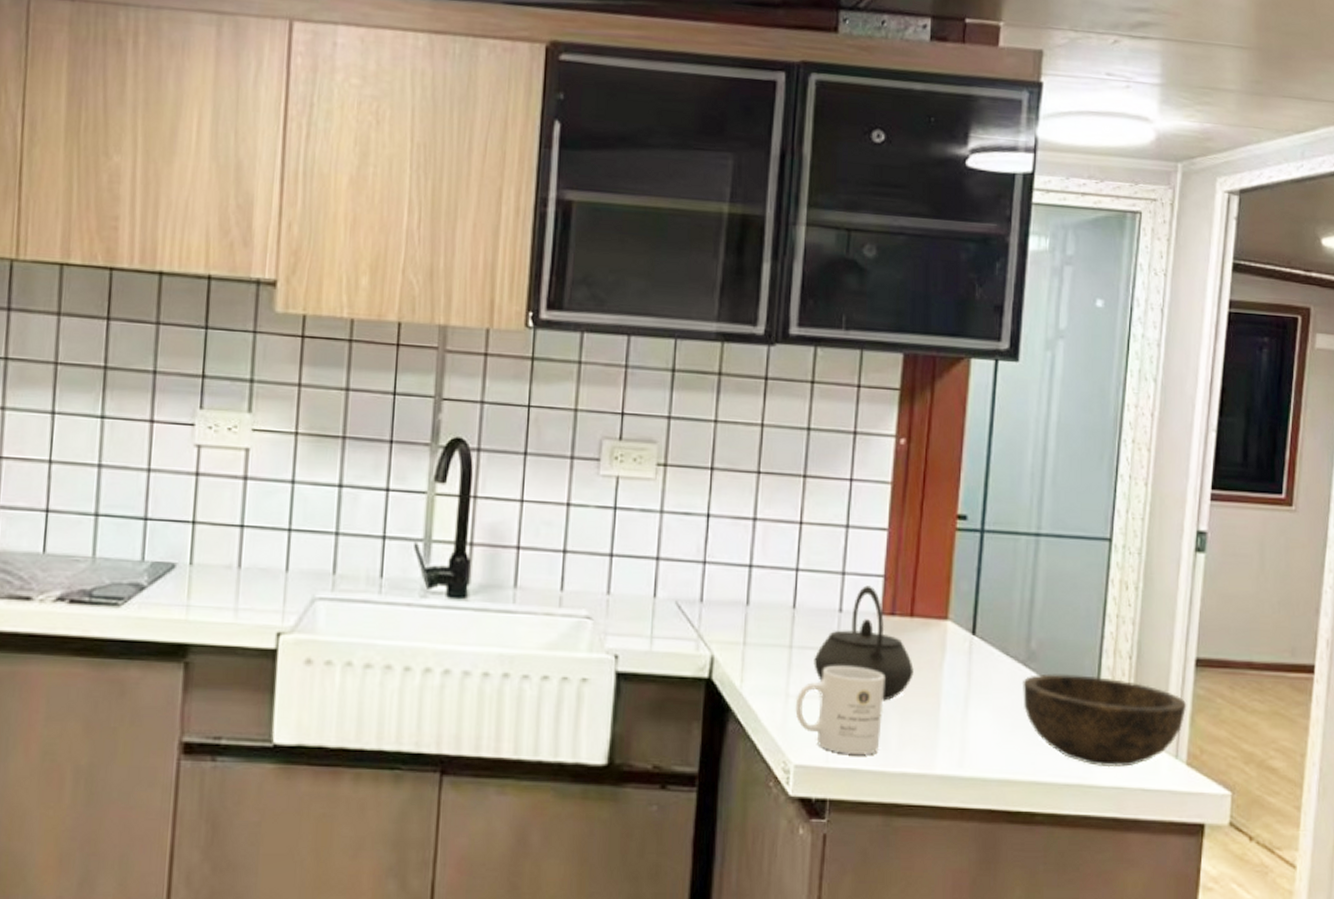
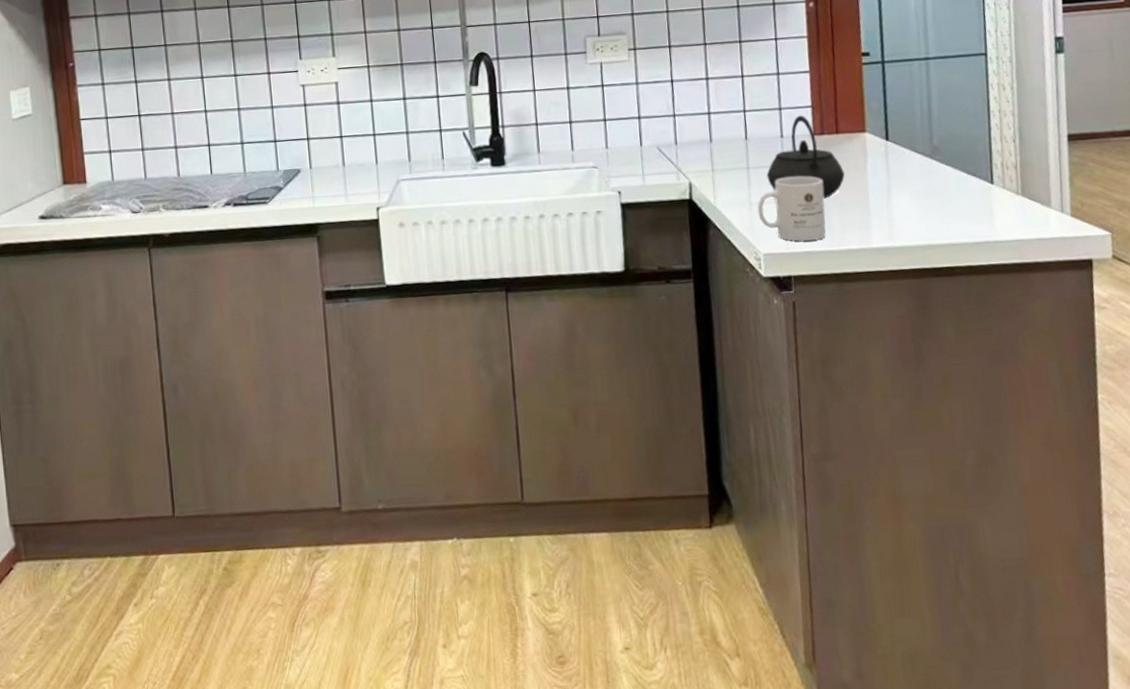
bowl: present [1021,673,1187,768] -> none [930,158,1066,226]

